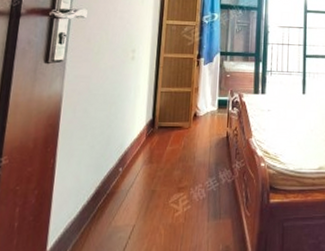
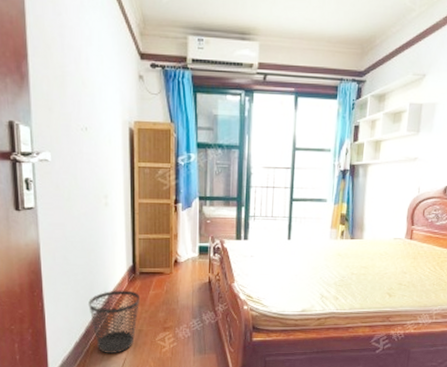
wastebasket: none [102,145,156,219] -> present [88,290,139,353]

